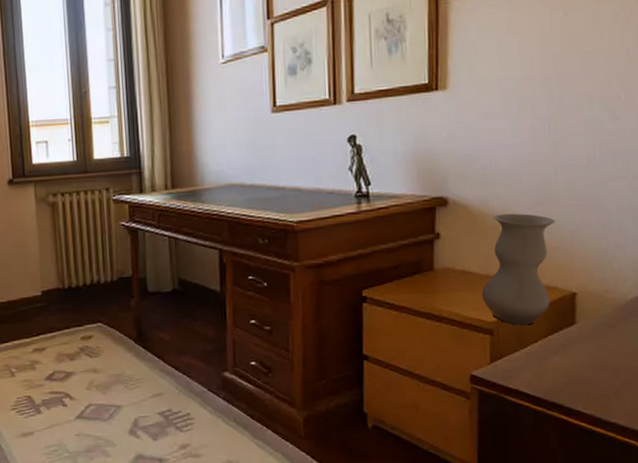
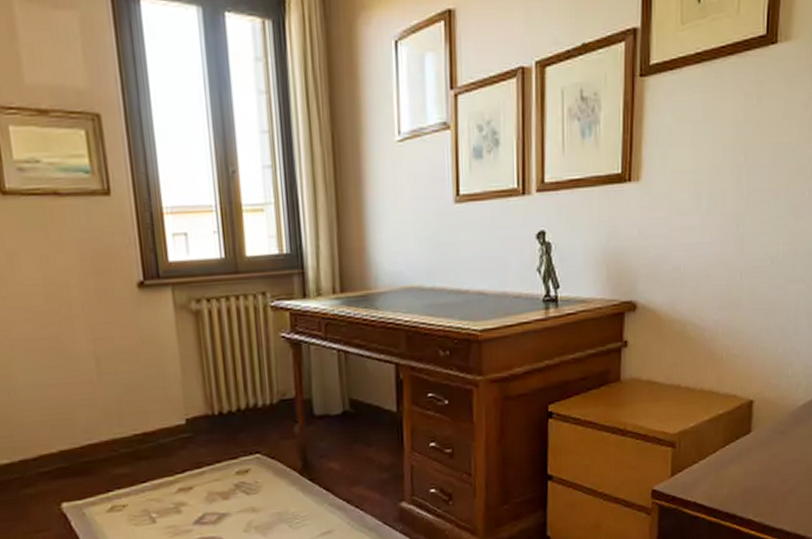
vase: present [481,213,556,325] -> none [666,318,739,436]

